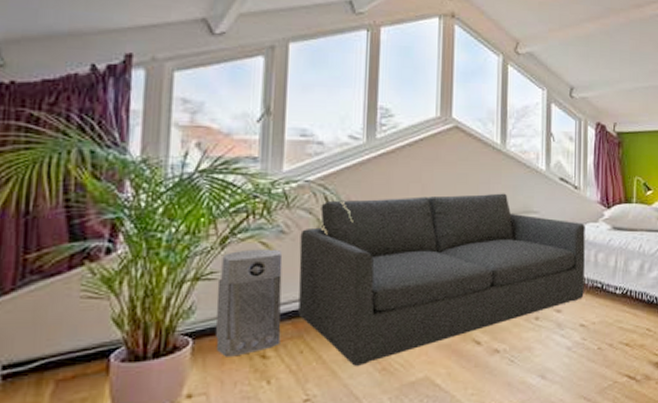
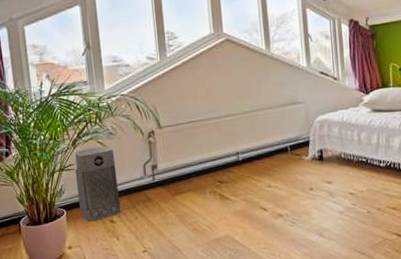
sofa: present [298,193,585,366] -> none [123,89,351,227]

